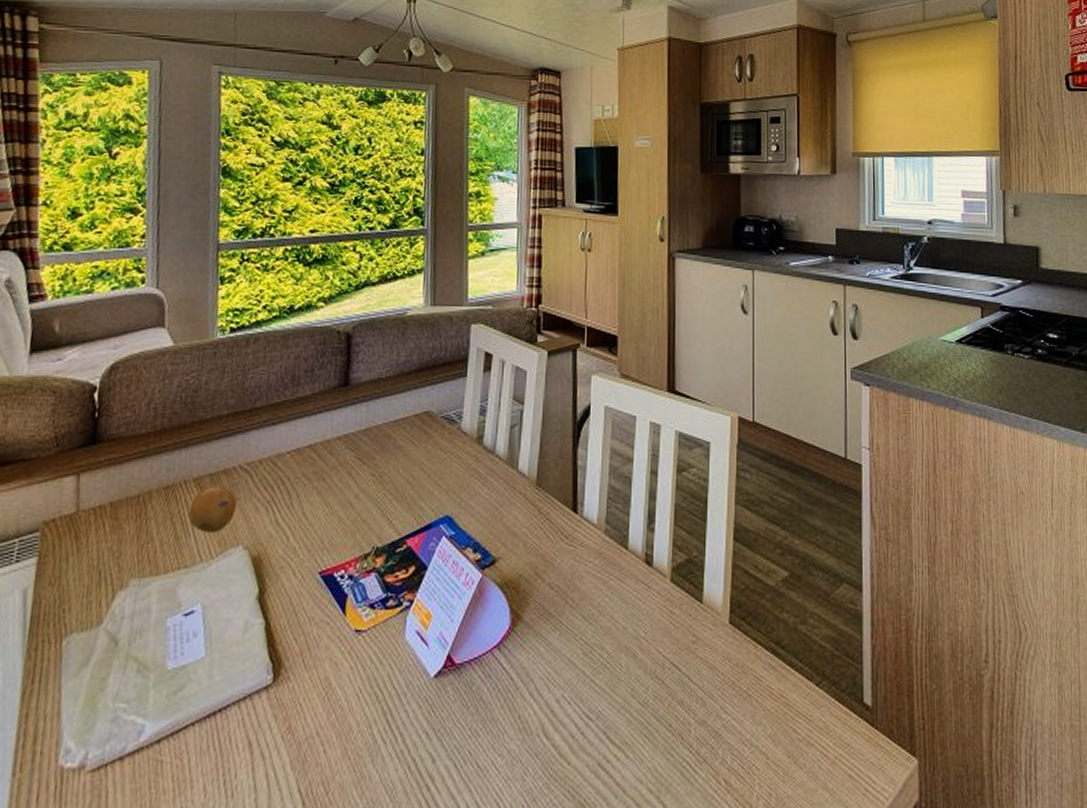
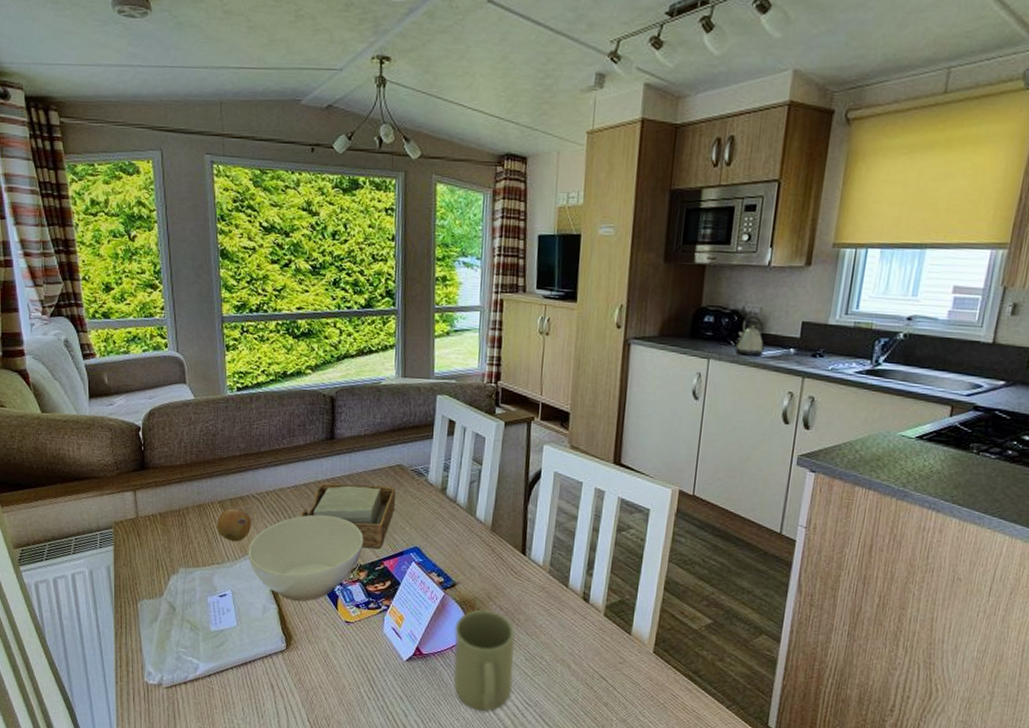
bowl: none [228,485,382,610] -> present [248,514,364,602]
napkin holder: none [300,439,424,524] -> present [299,483,396,549]
mug: none [494,591,570,738] -> present [453,609,515,712]
kettle: none [777,224,805,267] -> present [735,315,765,358]

